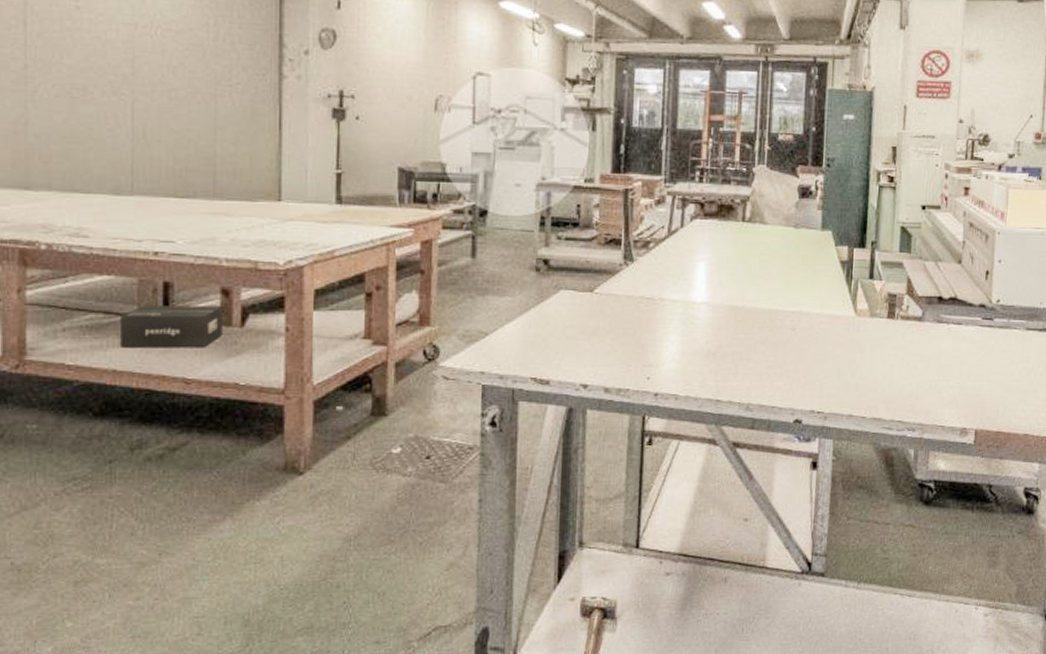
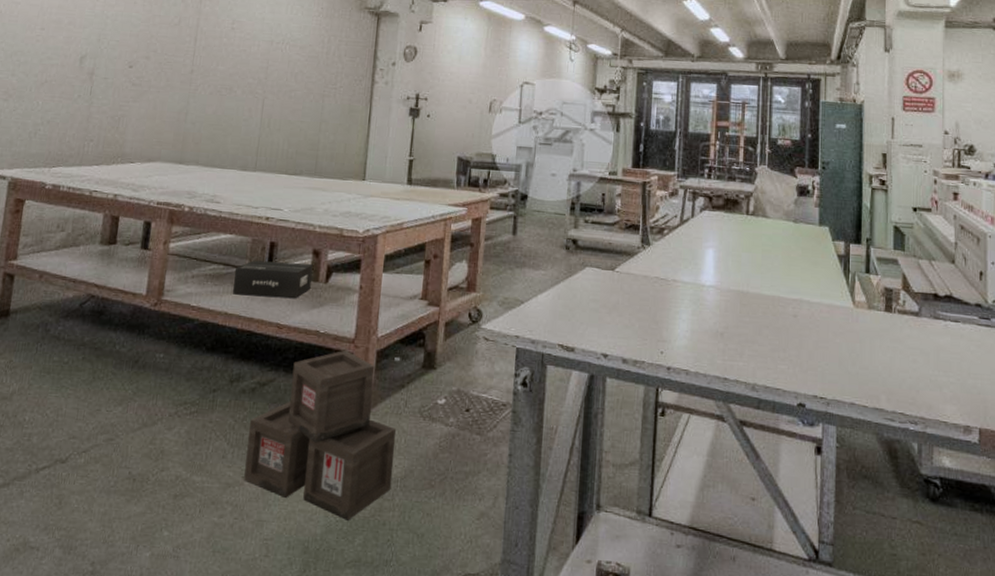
wooden crate: none [160,402,345,587] -> present [244,350,396,520]

